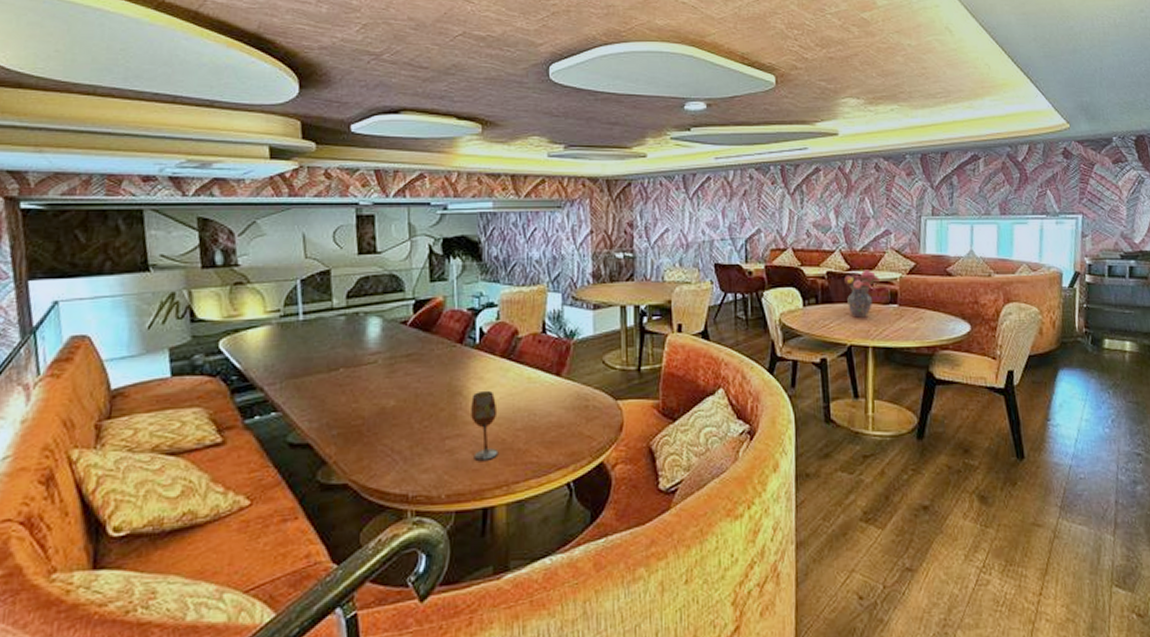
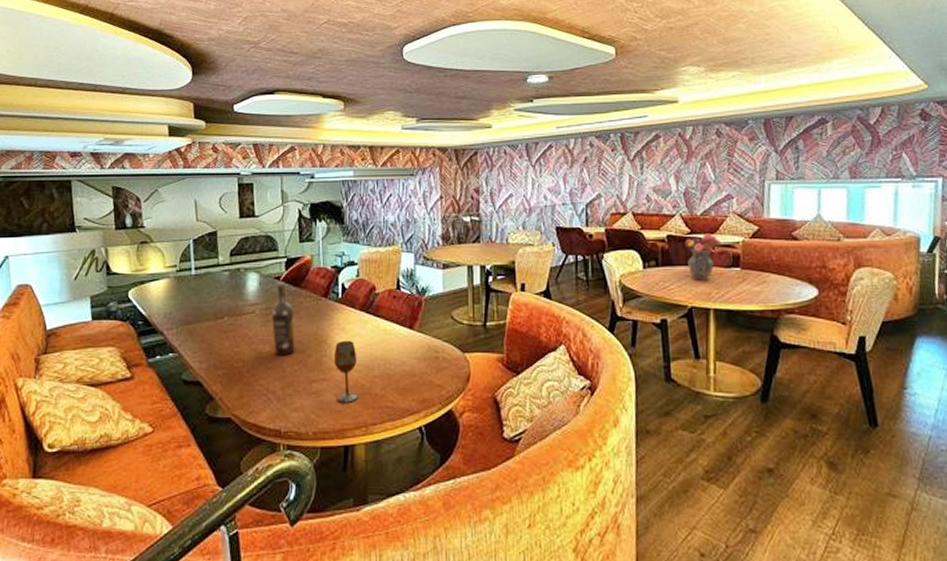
wine bottle: none [396,327,425,411] -> present [271,282,295,356]

